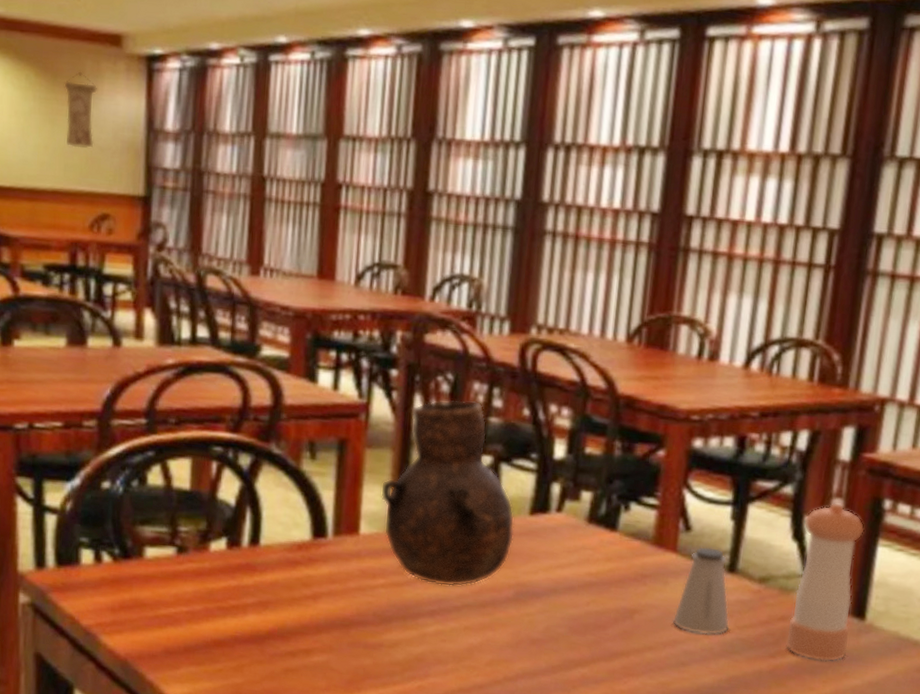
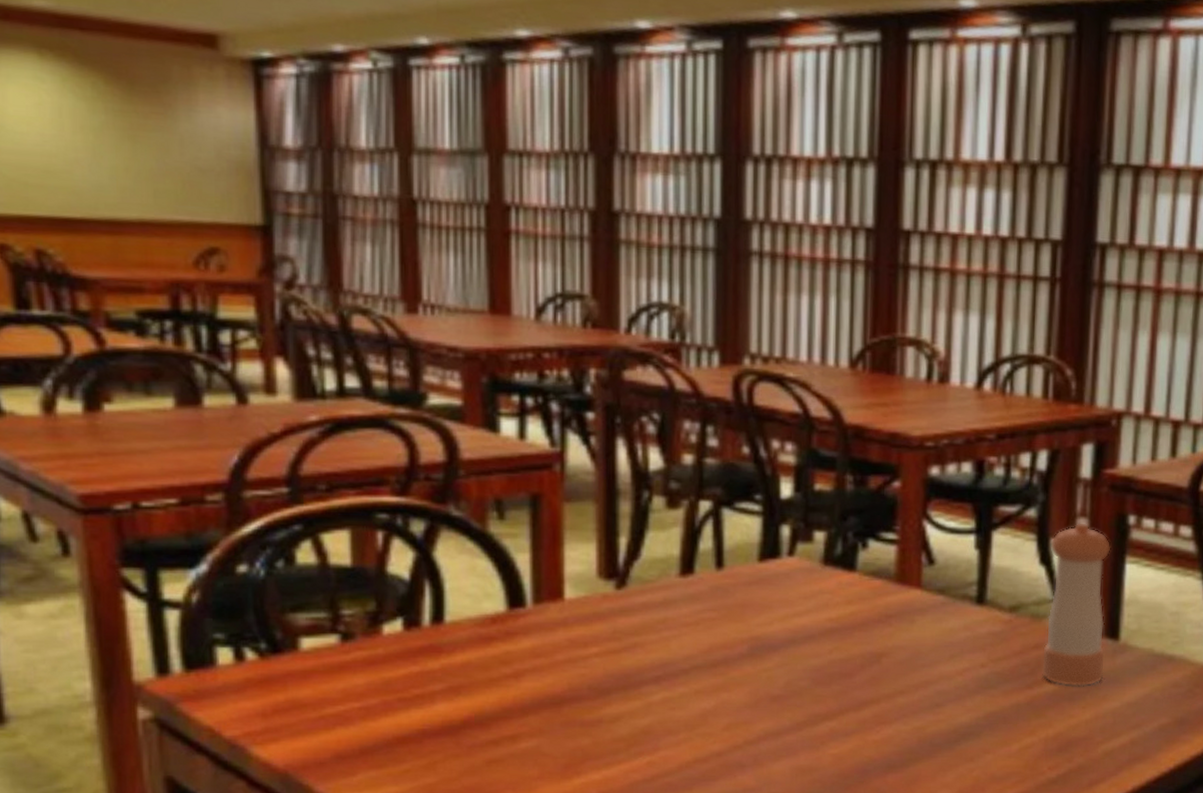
wall scroll: present [64,71,98,148] -> none [145,78,191,169]
vase: present [380,399,515,587] -> none [585,441,743,649]
saltshaker: present [672,546,730,636] -> none [922,579,983,672]

